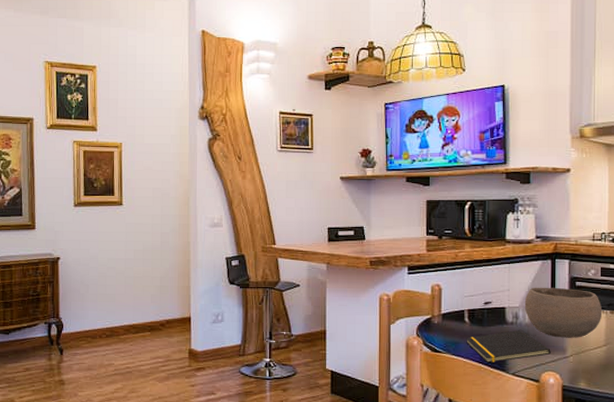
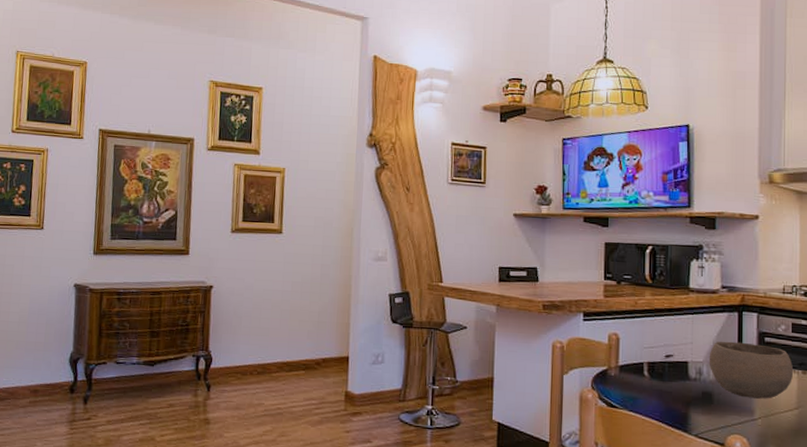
notepad: present [466,329,551,363] -> none [645,386,737,422]

